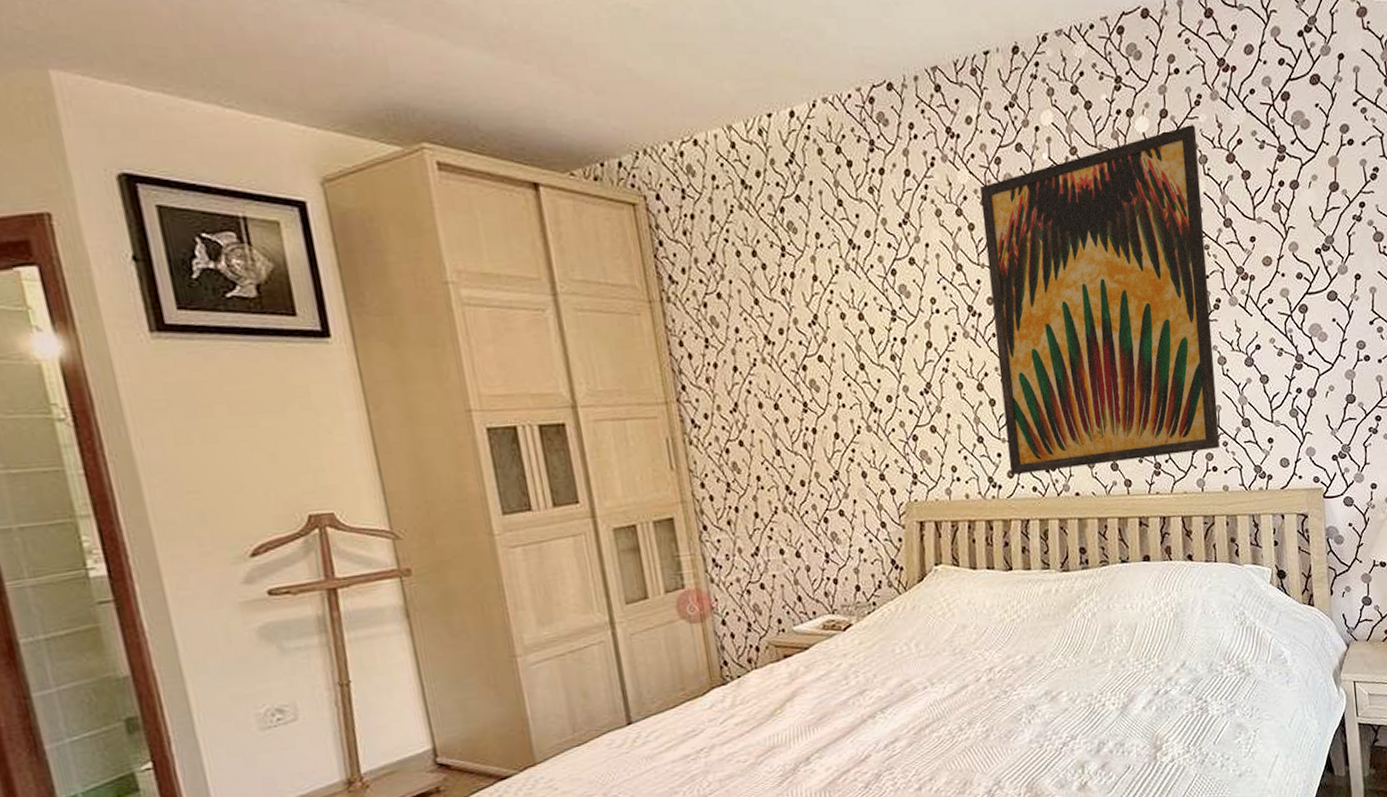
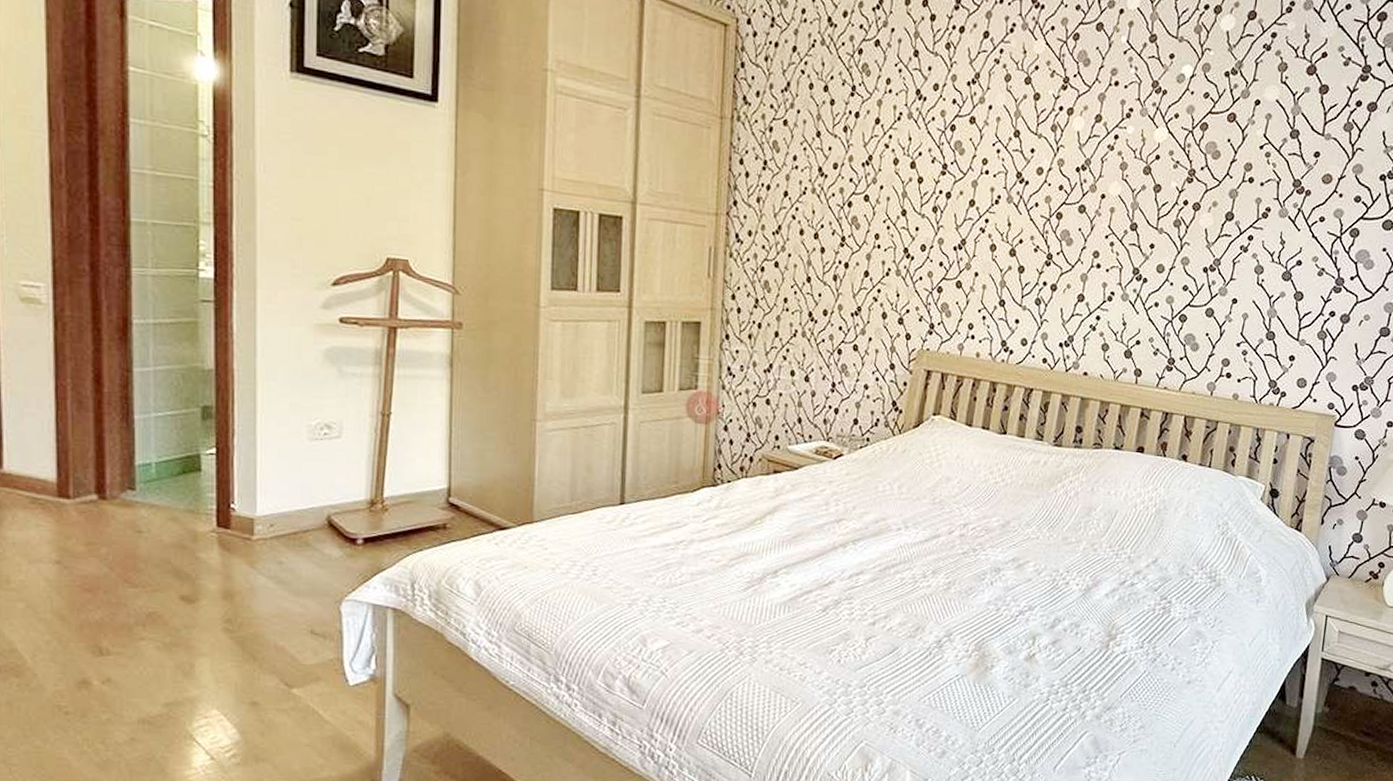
wall art: present [979,125,1220,476] -> none [1024,30,1282,356]

